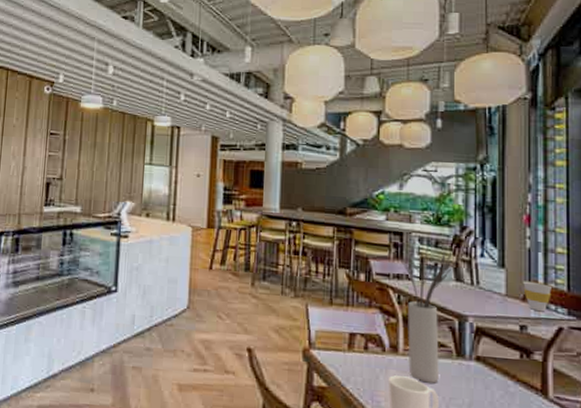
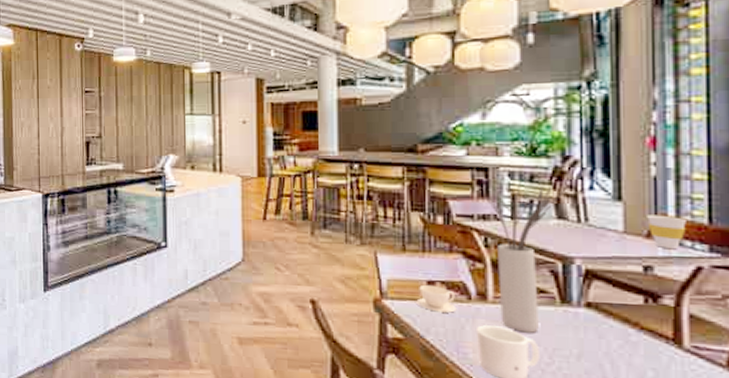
teacup: none [339,336,373,364] -> present [416,284,457,313]

